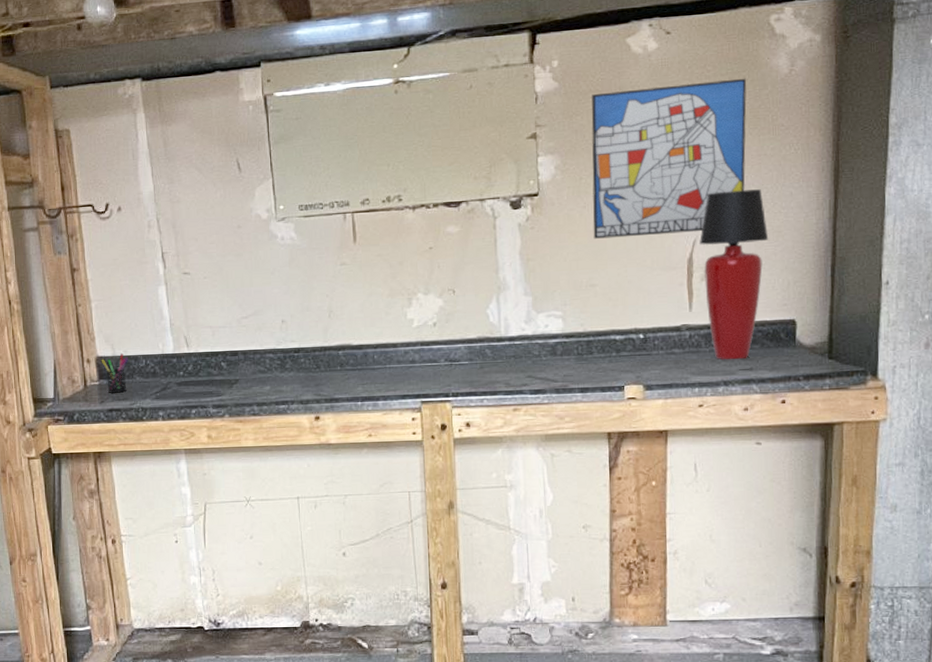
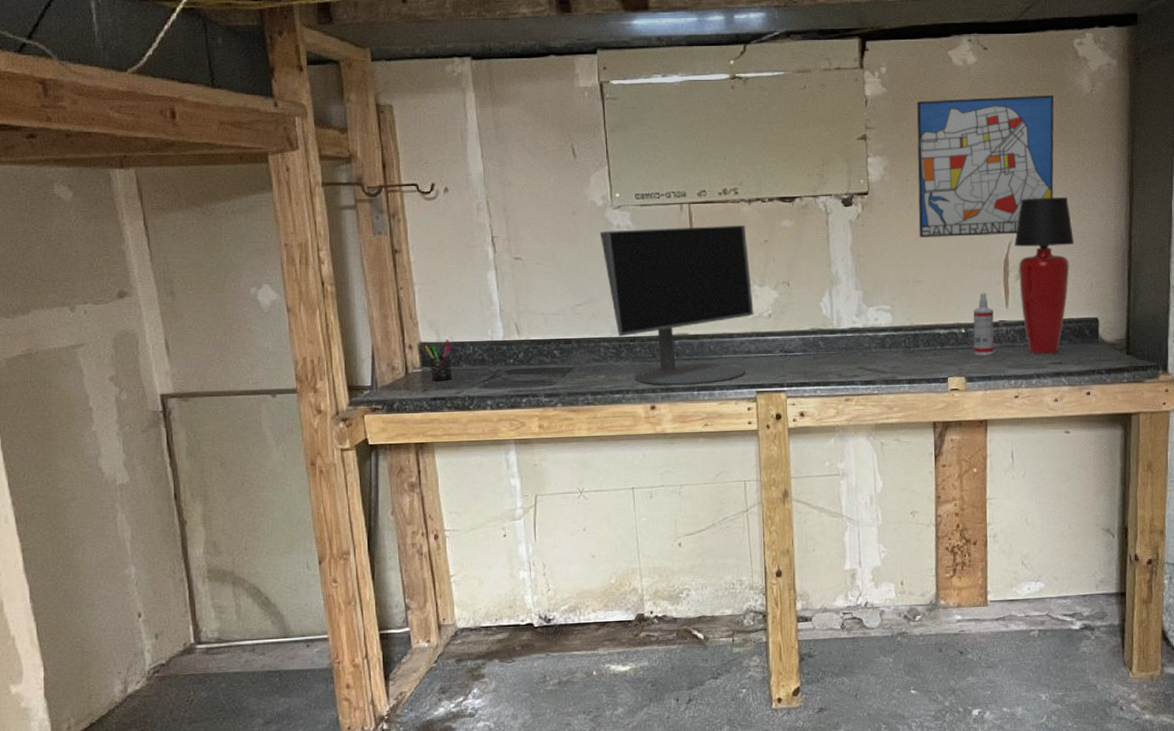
computer monitor: none [264,232,419,396] -> present [599,225,754,385]
spray bottle: none [652,295,676,362] -> present [973,293,994,355]

